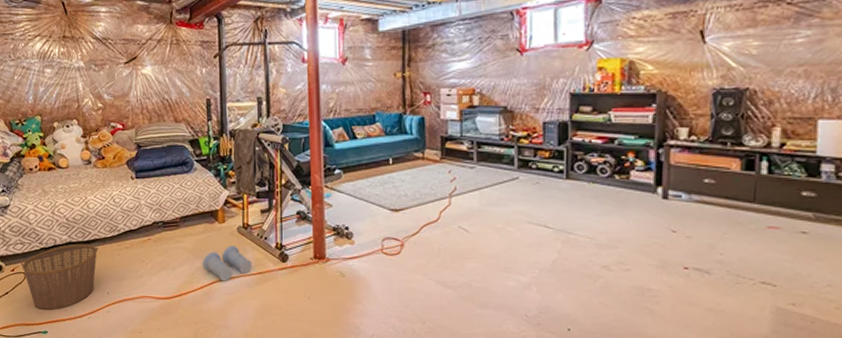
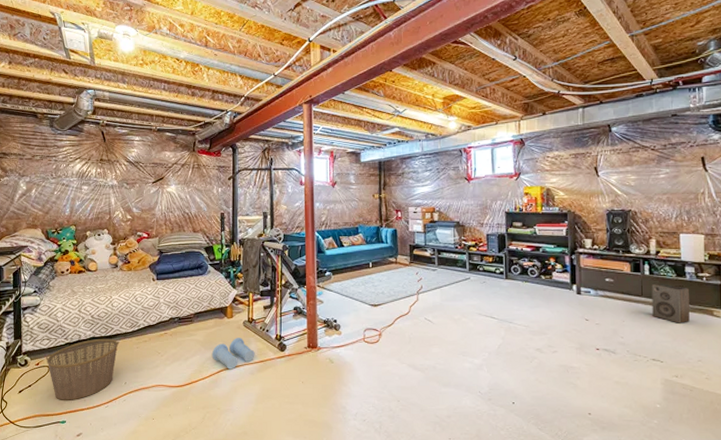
speaker: none [767,185,825,238] -> present [651,283,690,323]

